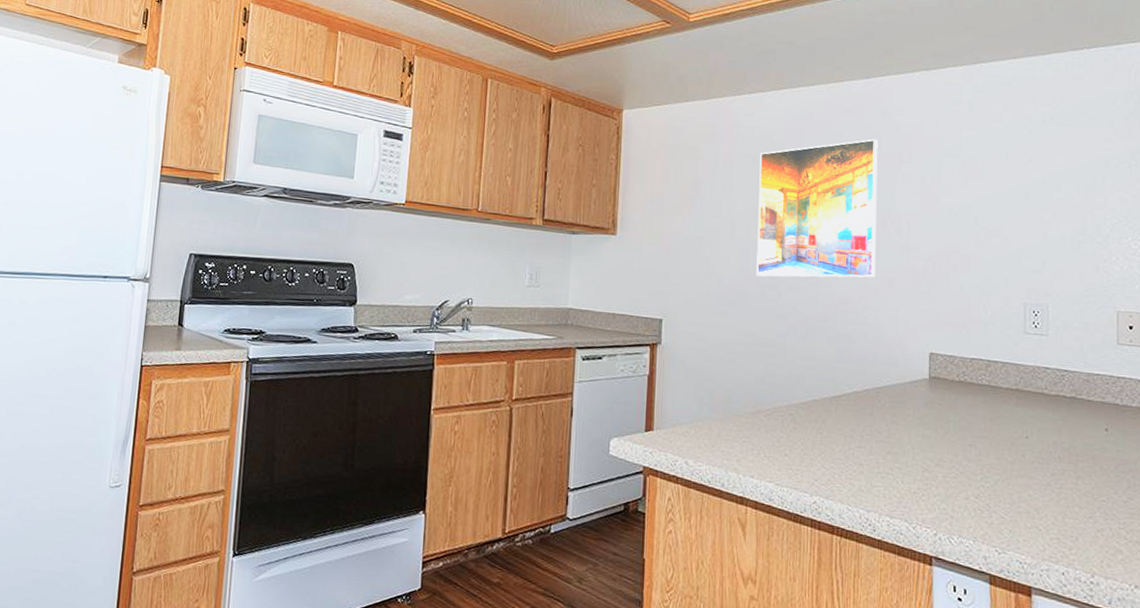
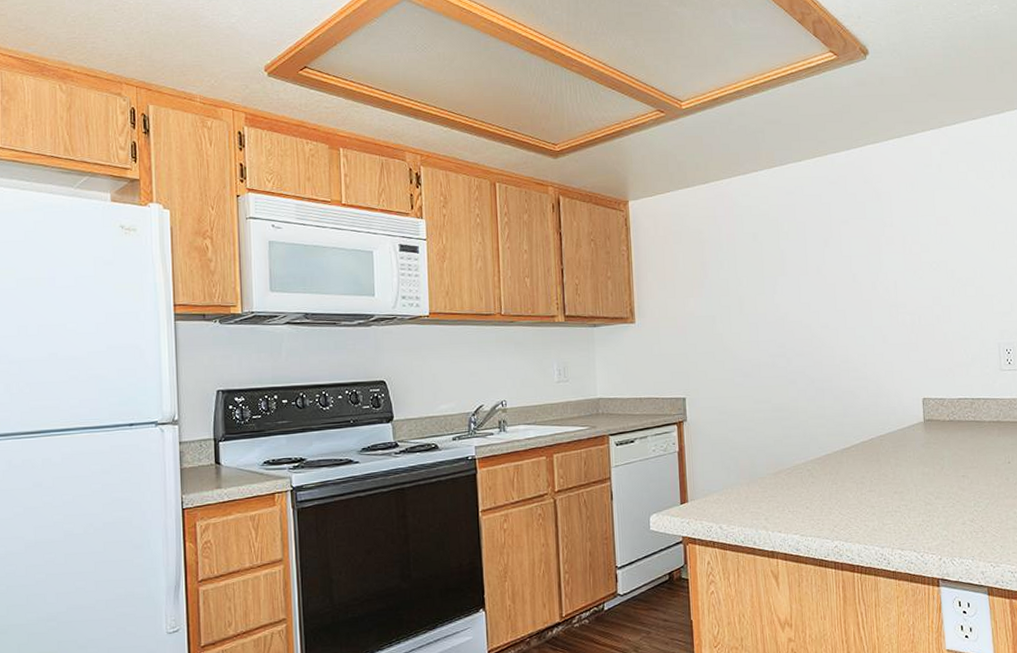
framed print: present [756,138,878,278] -> none [759,206,870,347]

